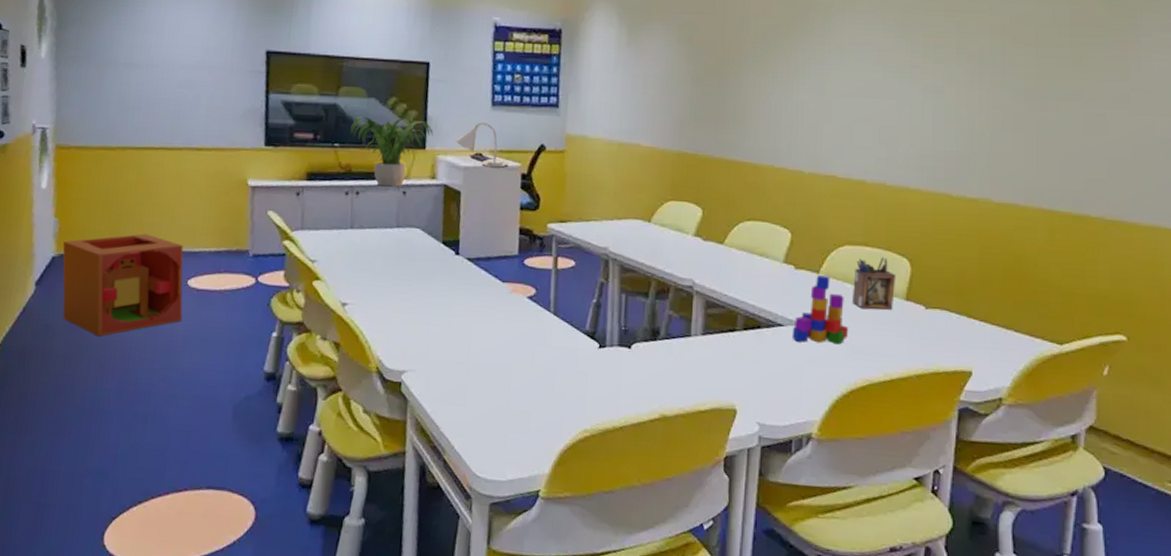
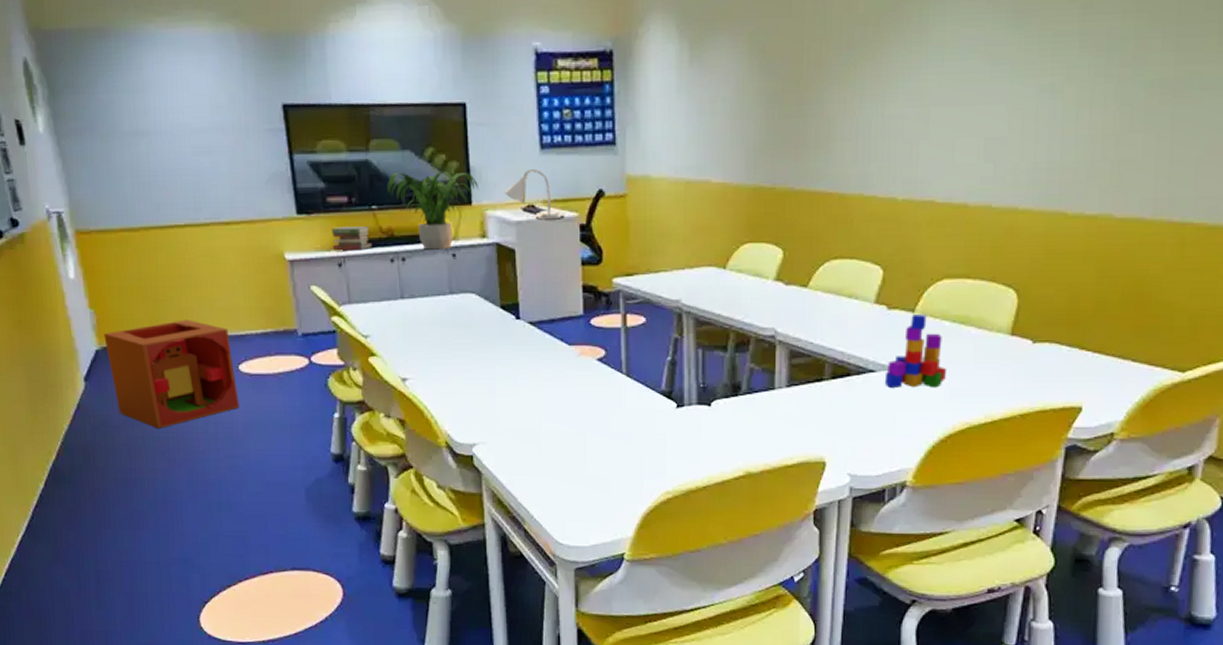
books: none [294,160,330,183] -> present [331,226,372,251]
desk organizer: present [853,257,897,310] -> none [952,289,1001,348]

